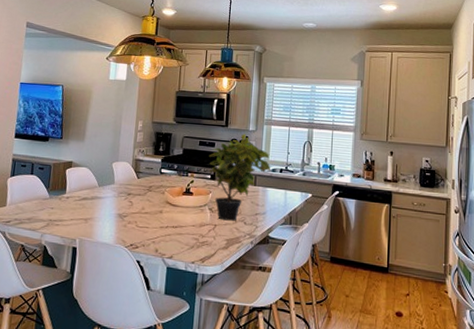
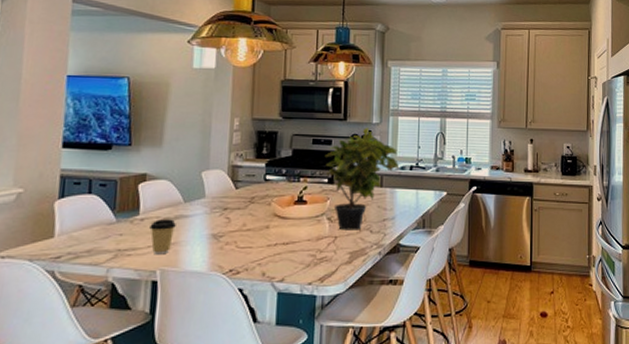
coffee cup: none [73,198,92,227] -> present [150,219,176,255]

